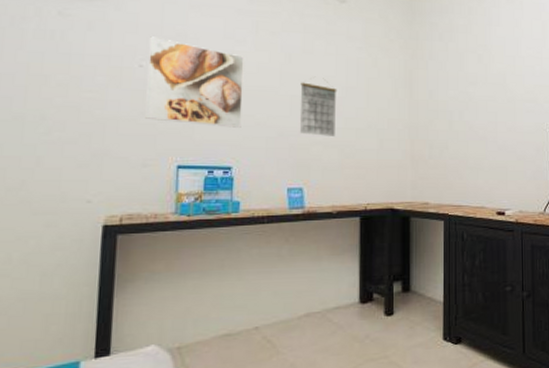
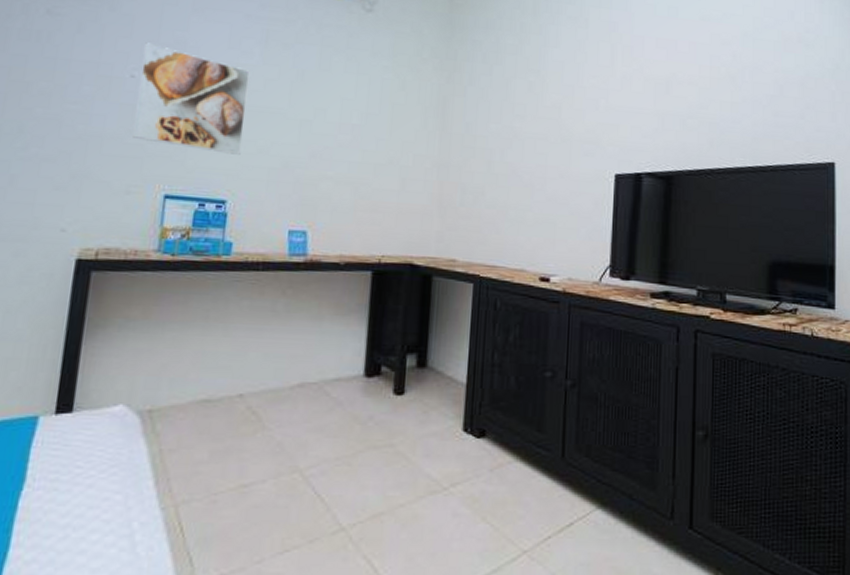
calendar: present [299,78,337,136] -> none [307,101,356,172]

